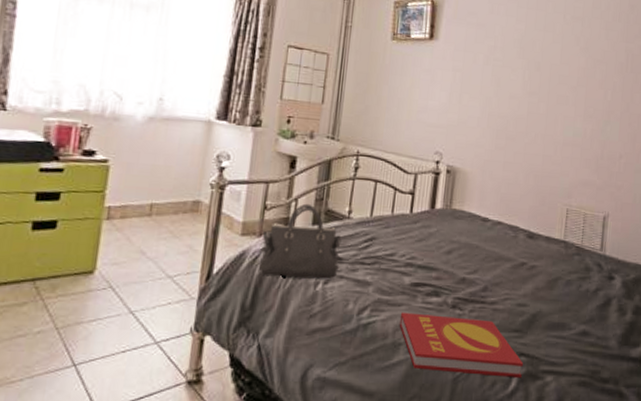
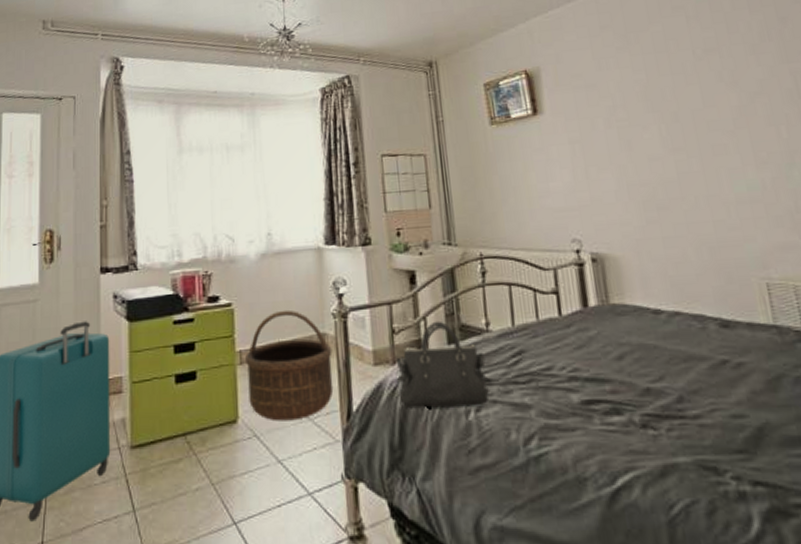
basket: none [110,174,204,277] -> present [244,309,334,421]
book: present [399,312,524,379] -> none [576,438,766,517]

